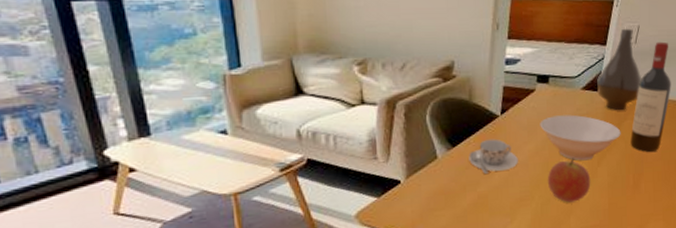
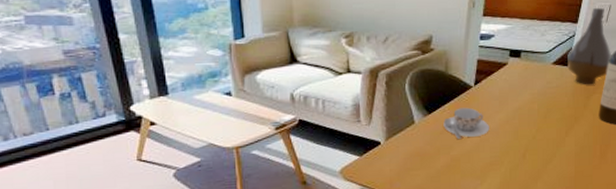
bowl: present [540,114,621,161] -> none [511,87,589,131]
fruit: present [547,158,591,203] -> none [516,127,558,169]

